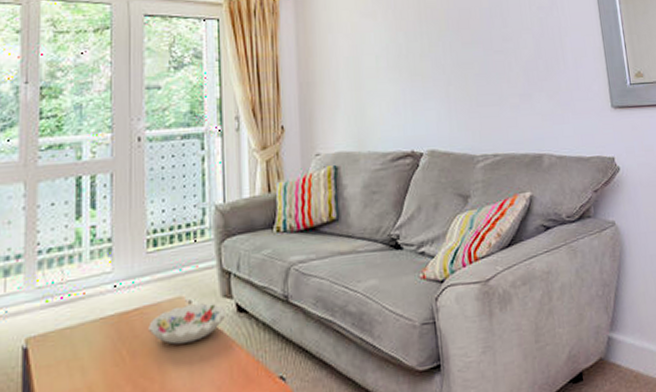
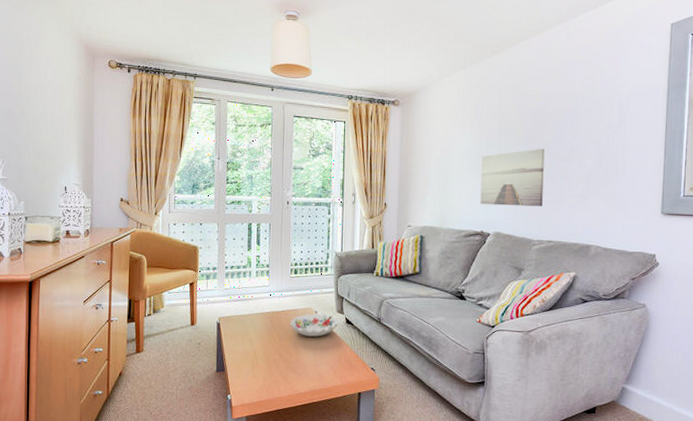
wall art: none [401,39,481,116] -> present [480,148,545,207]

